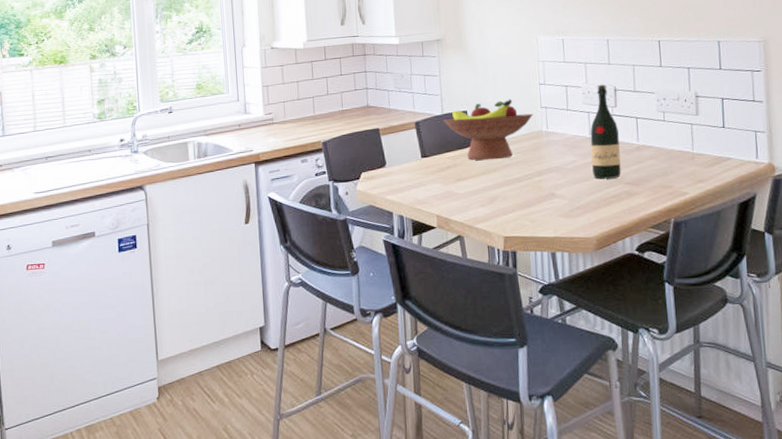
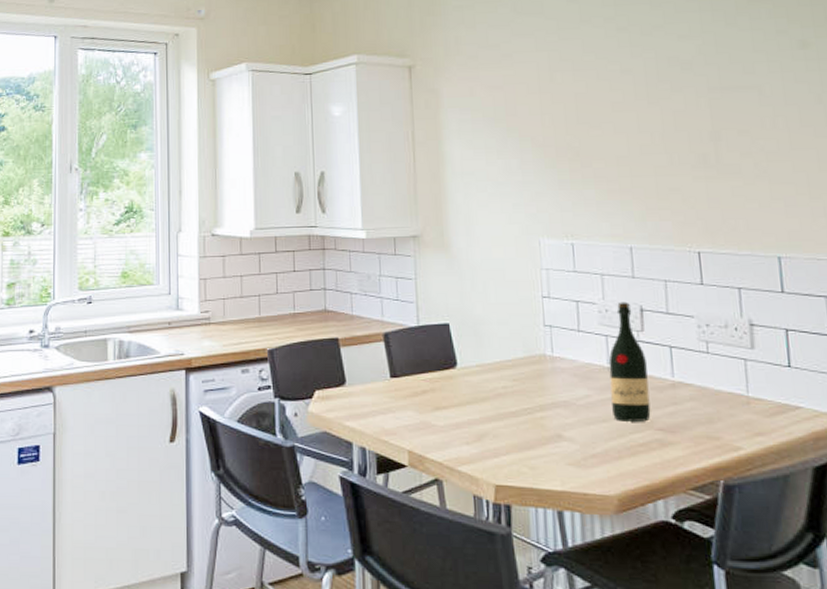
fruit bowl: present [443,99,533,160] -> none [419,312,534,387]

